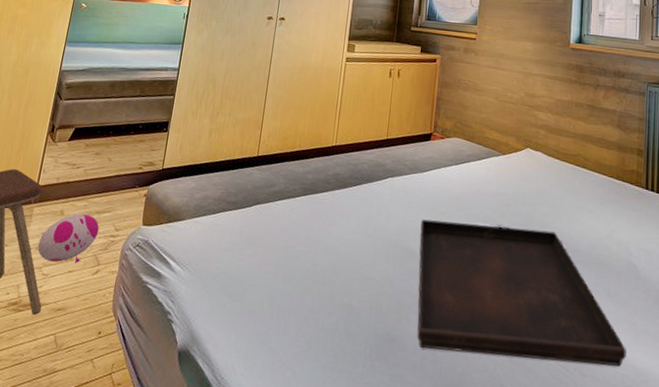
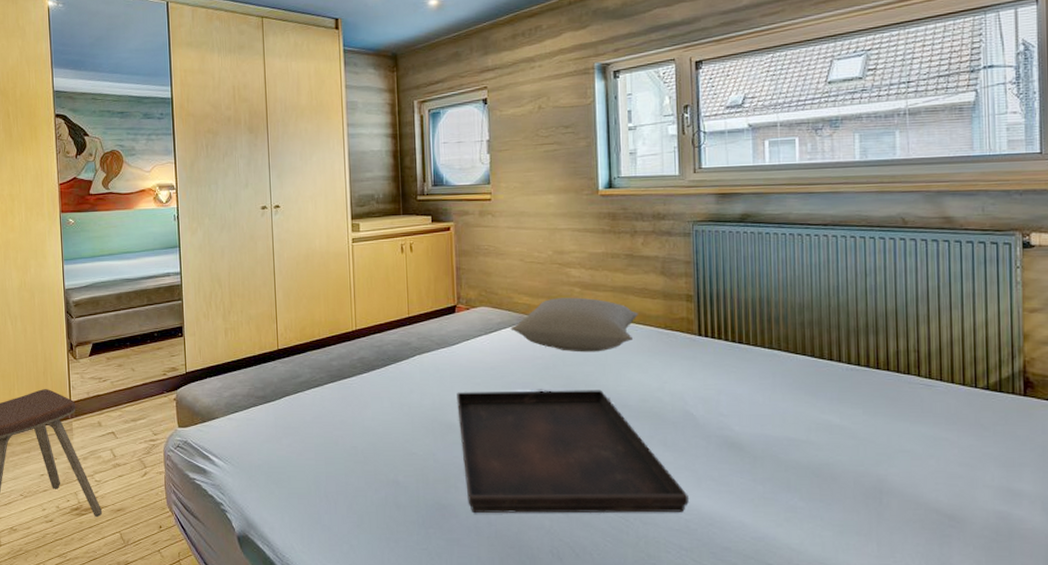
plush toy: present [37,213,100,263] -> none [84,423,138,469]
pillow: none [479,137,594,195] -> present [510,297,638,353]

